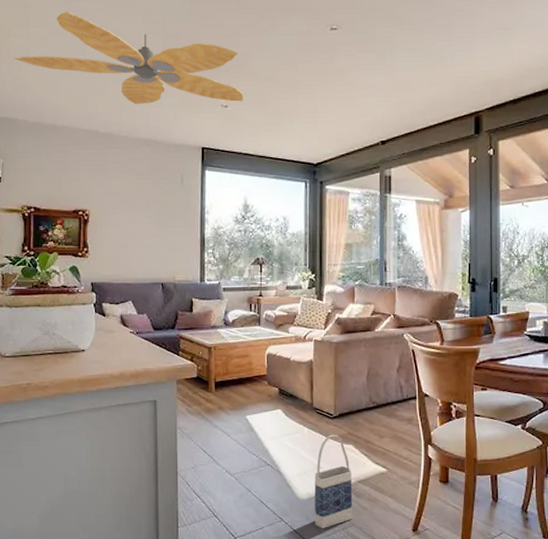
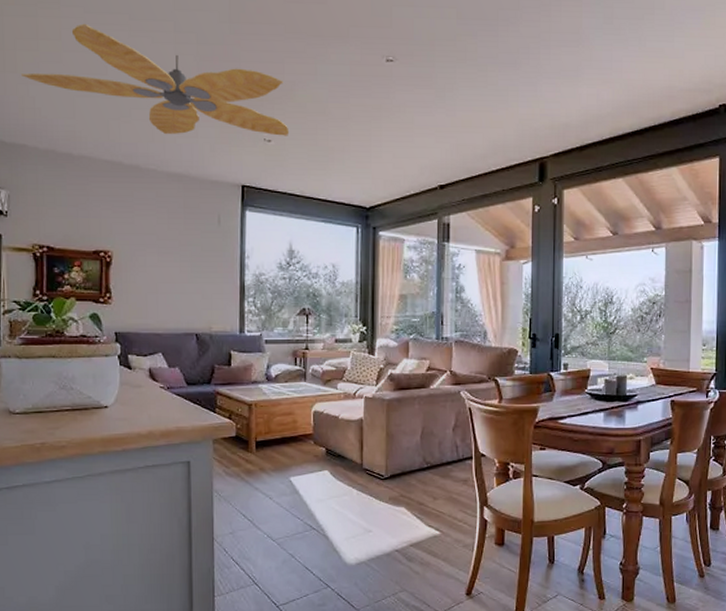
bag: present [314,434,353,528] -> none [363,496,404,594]

